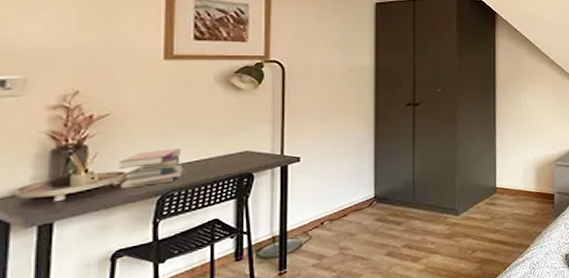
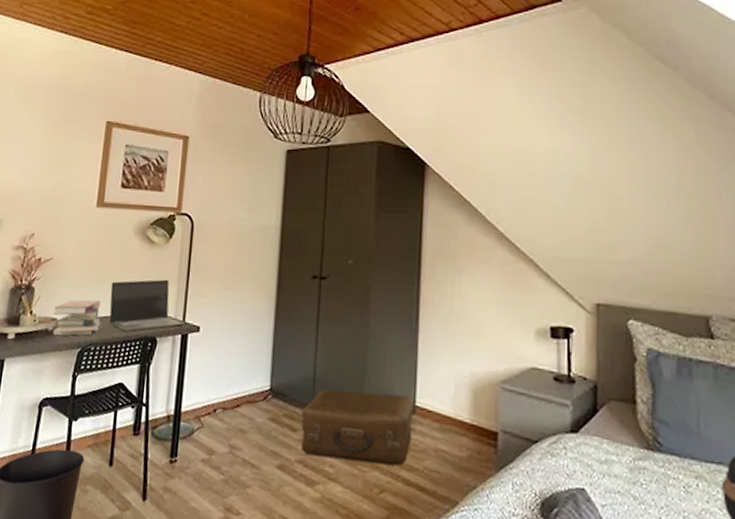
laptop: none [192,120,282,173] -> present [109,279,184,332]
suitcase: none [405,181,495,240] -> present [301,389,414,466]

